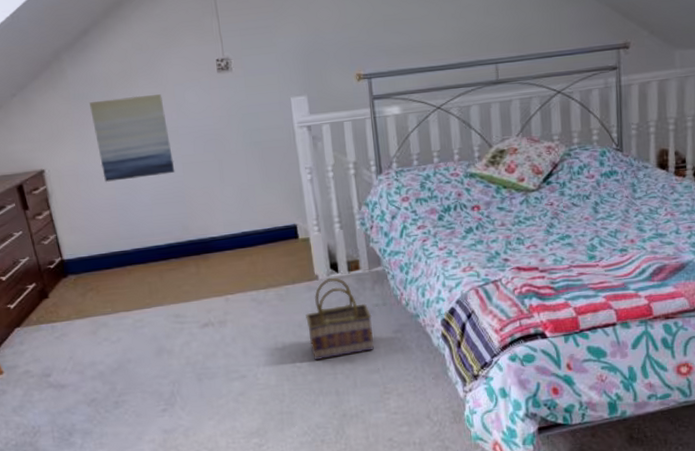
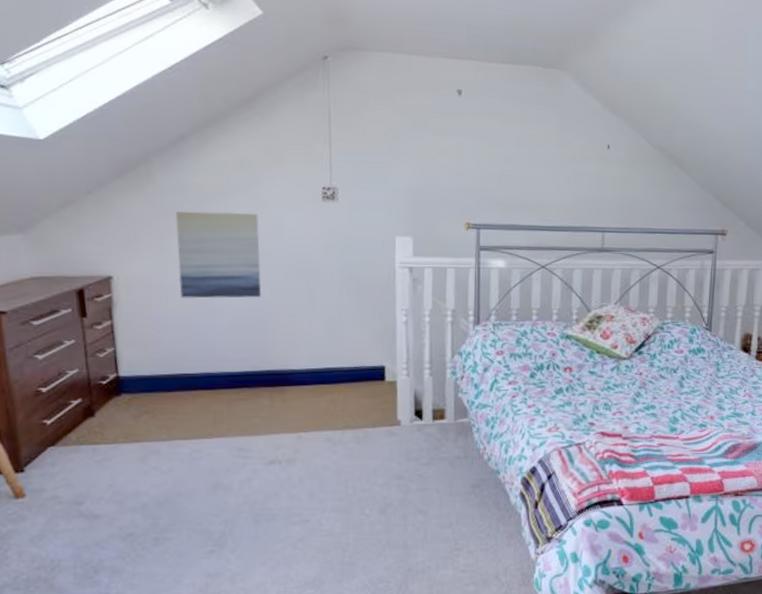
basket: present [306,277,375,360] -> none [382,424,452,509]

